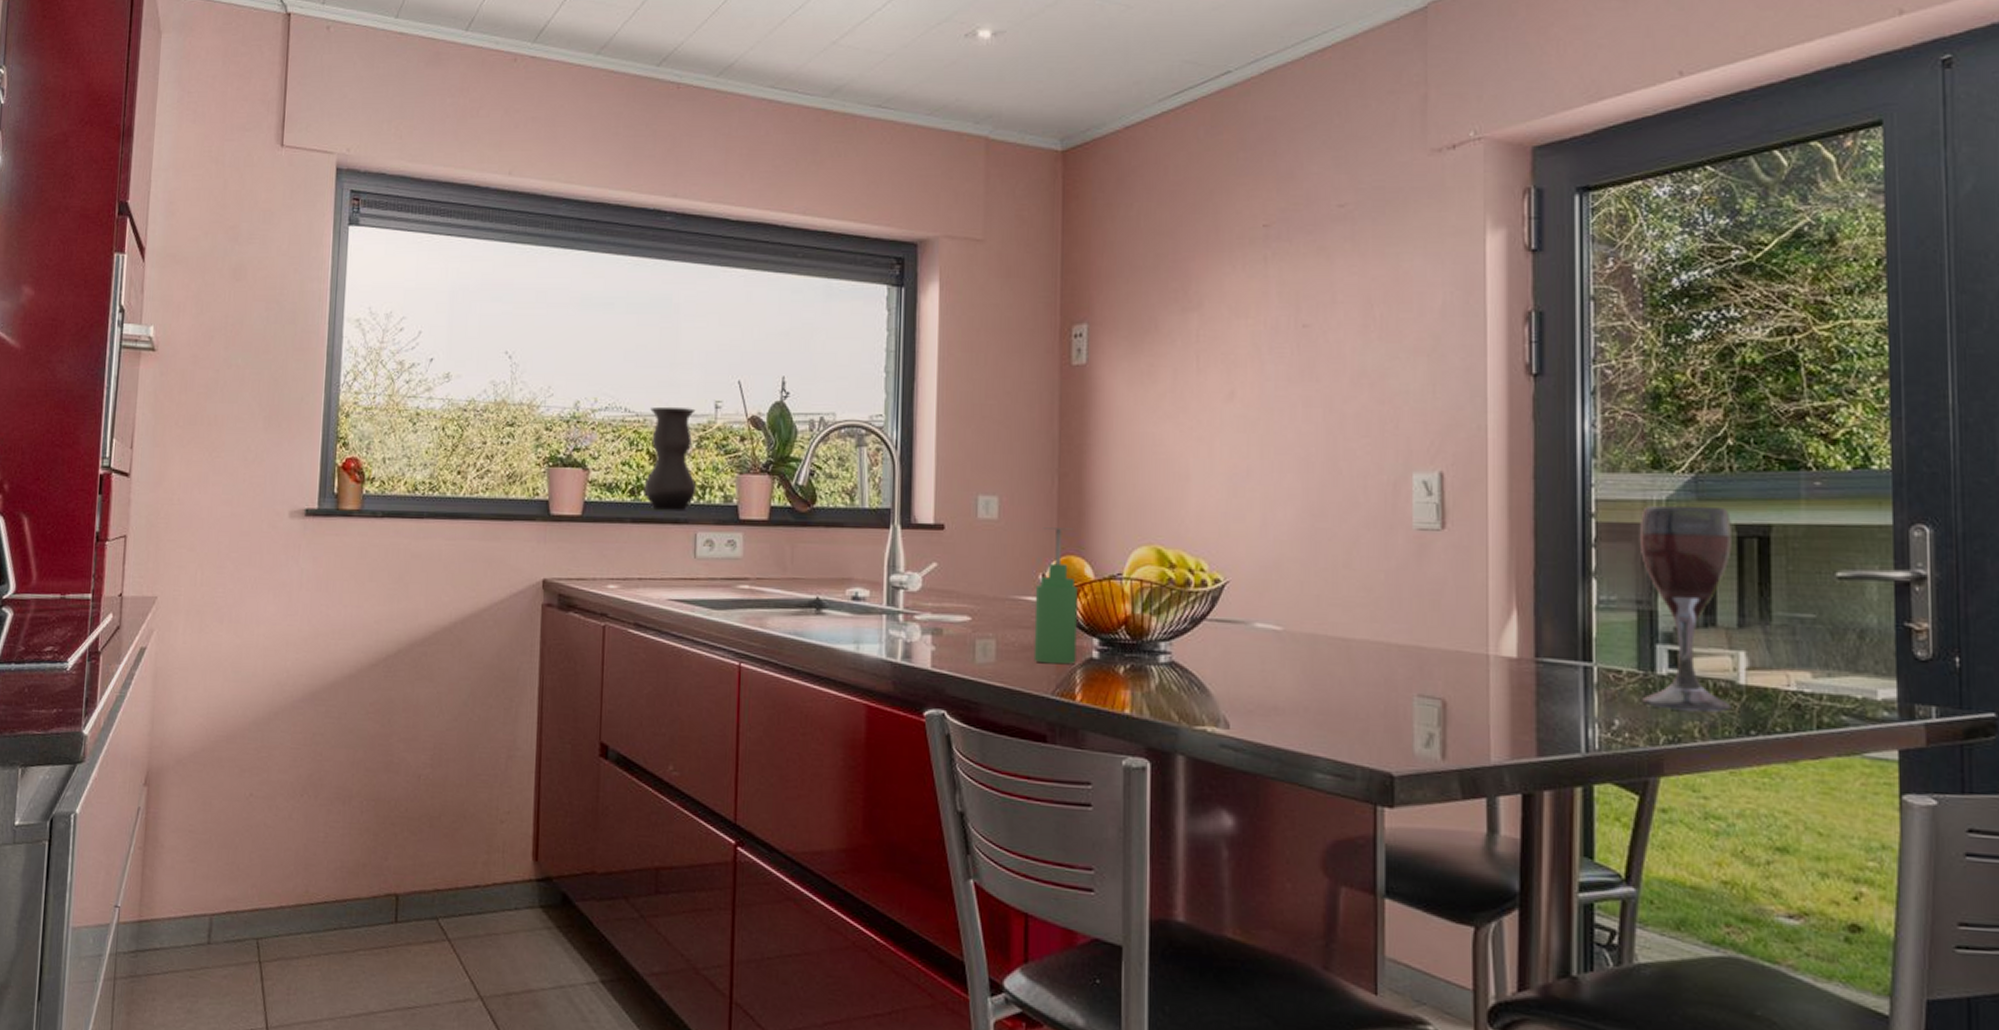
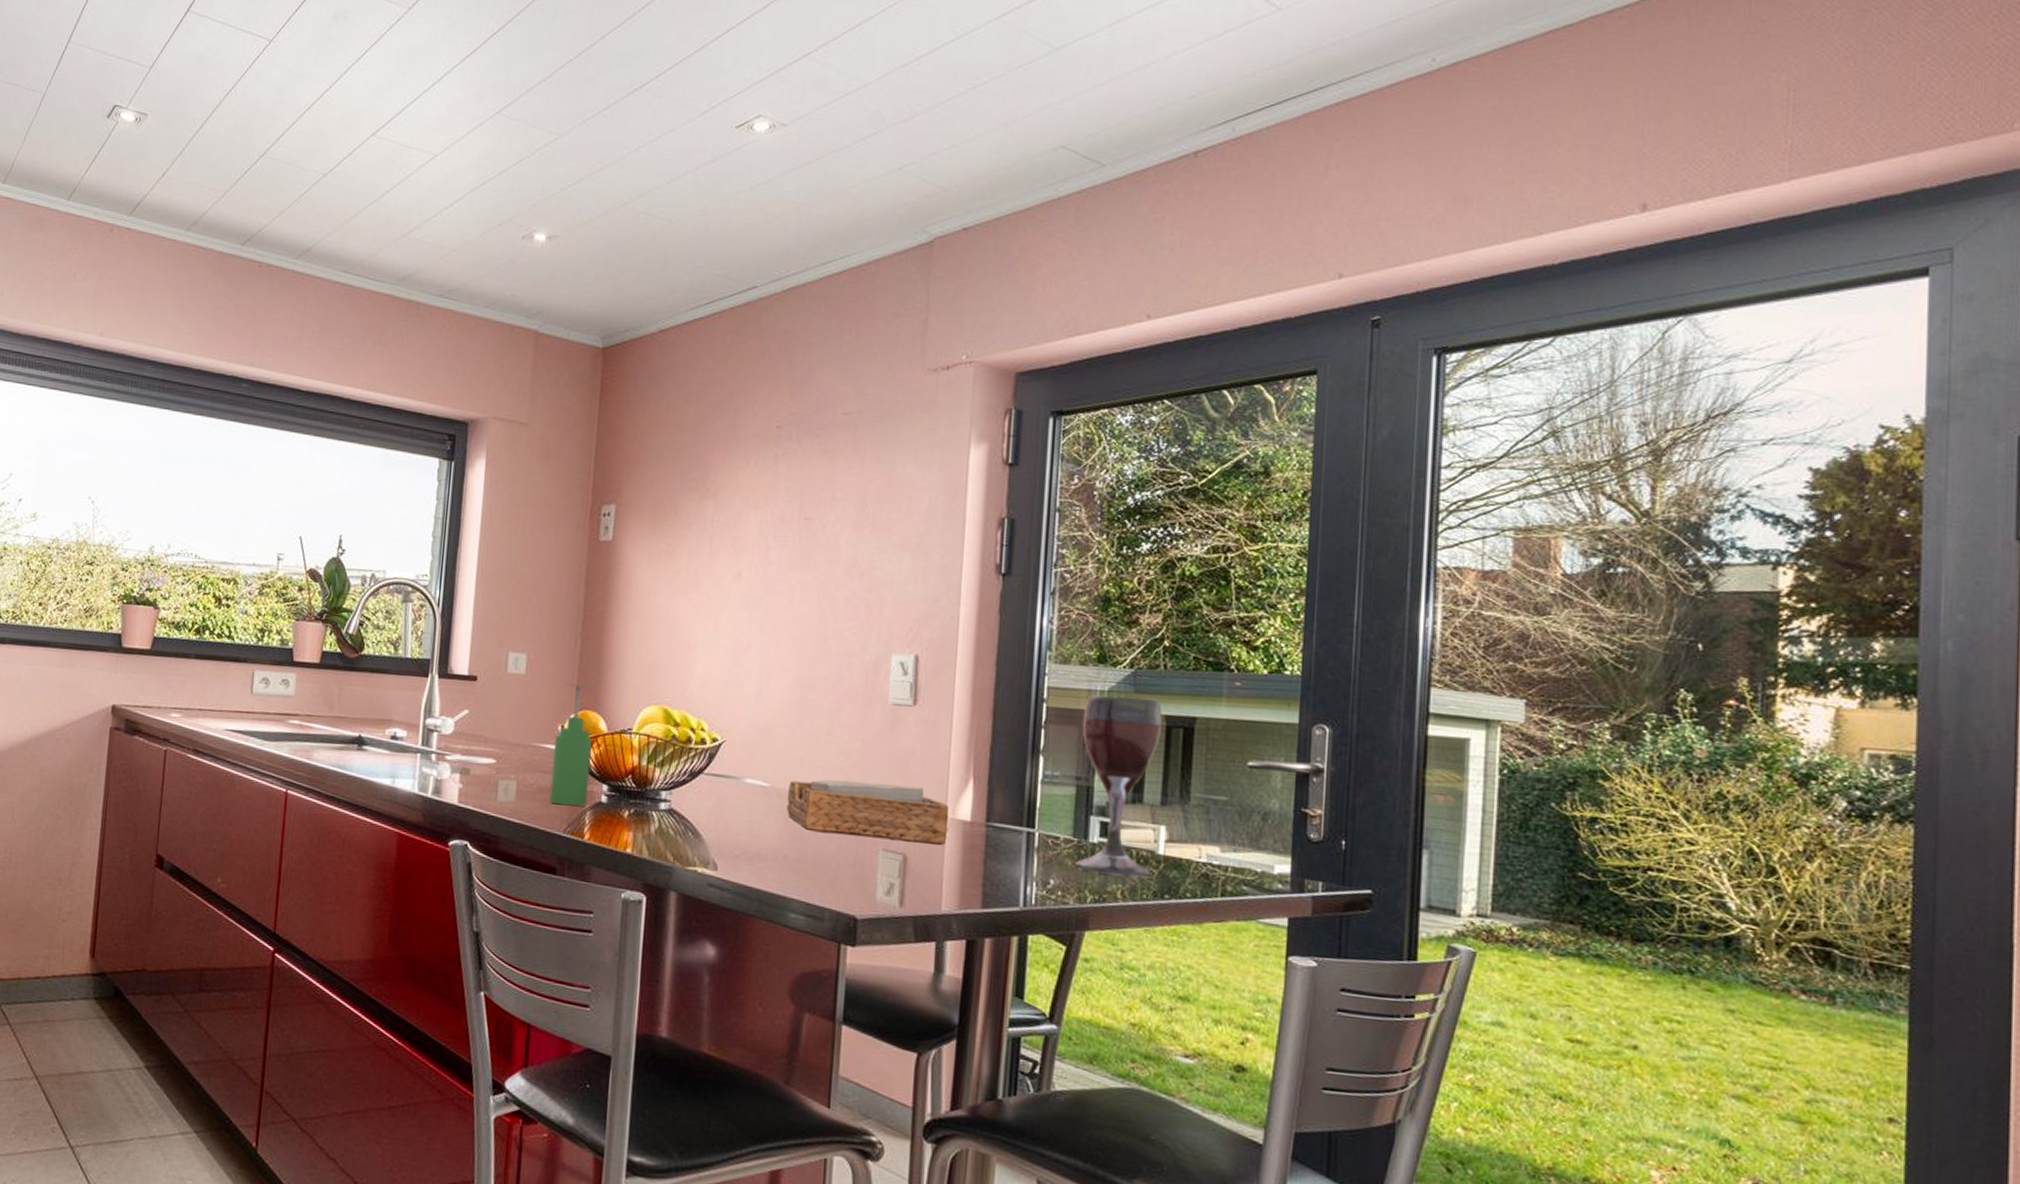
vase: present [644,406,697,512] -> none [208,555,260,652]
napkin holder: none [1303,618,1492,688] -> present [786,779,949,846]

